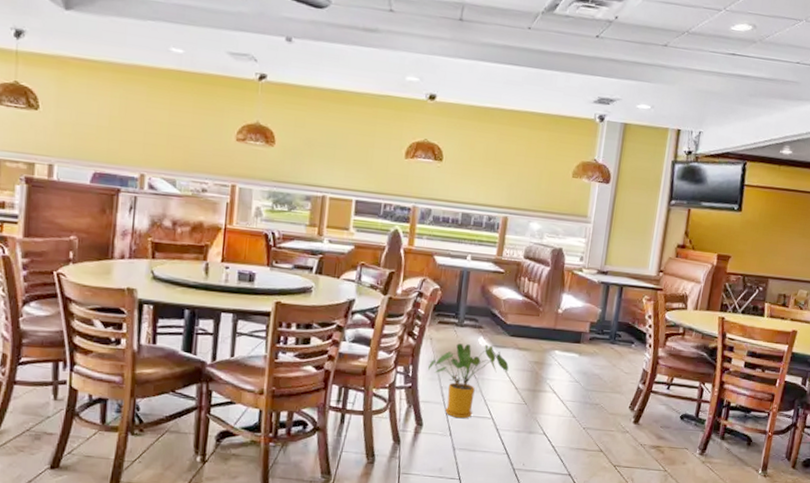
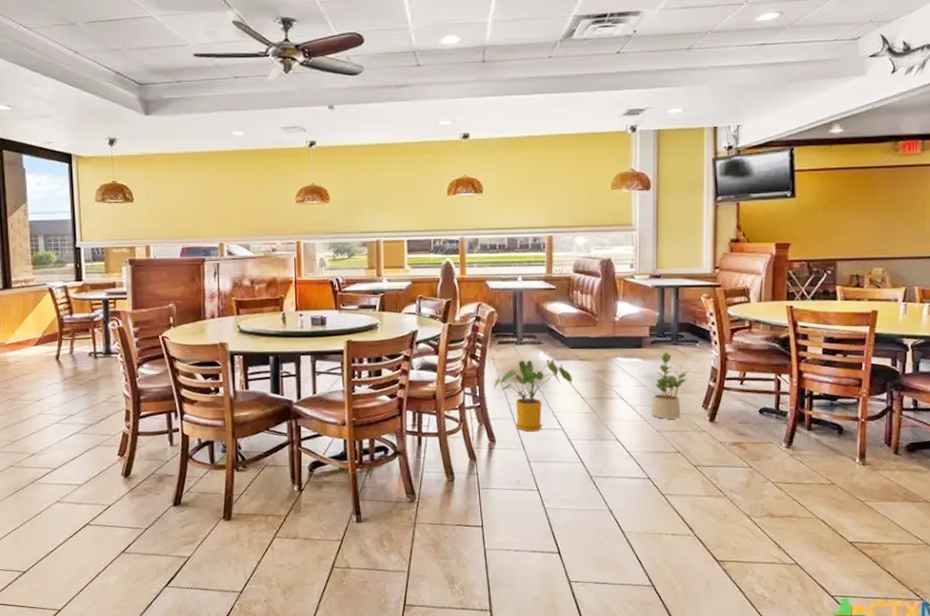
potted plant: none [580,350,621,418] -> present [652,352,689,419]

